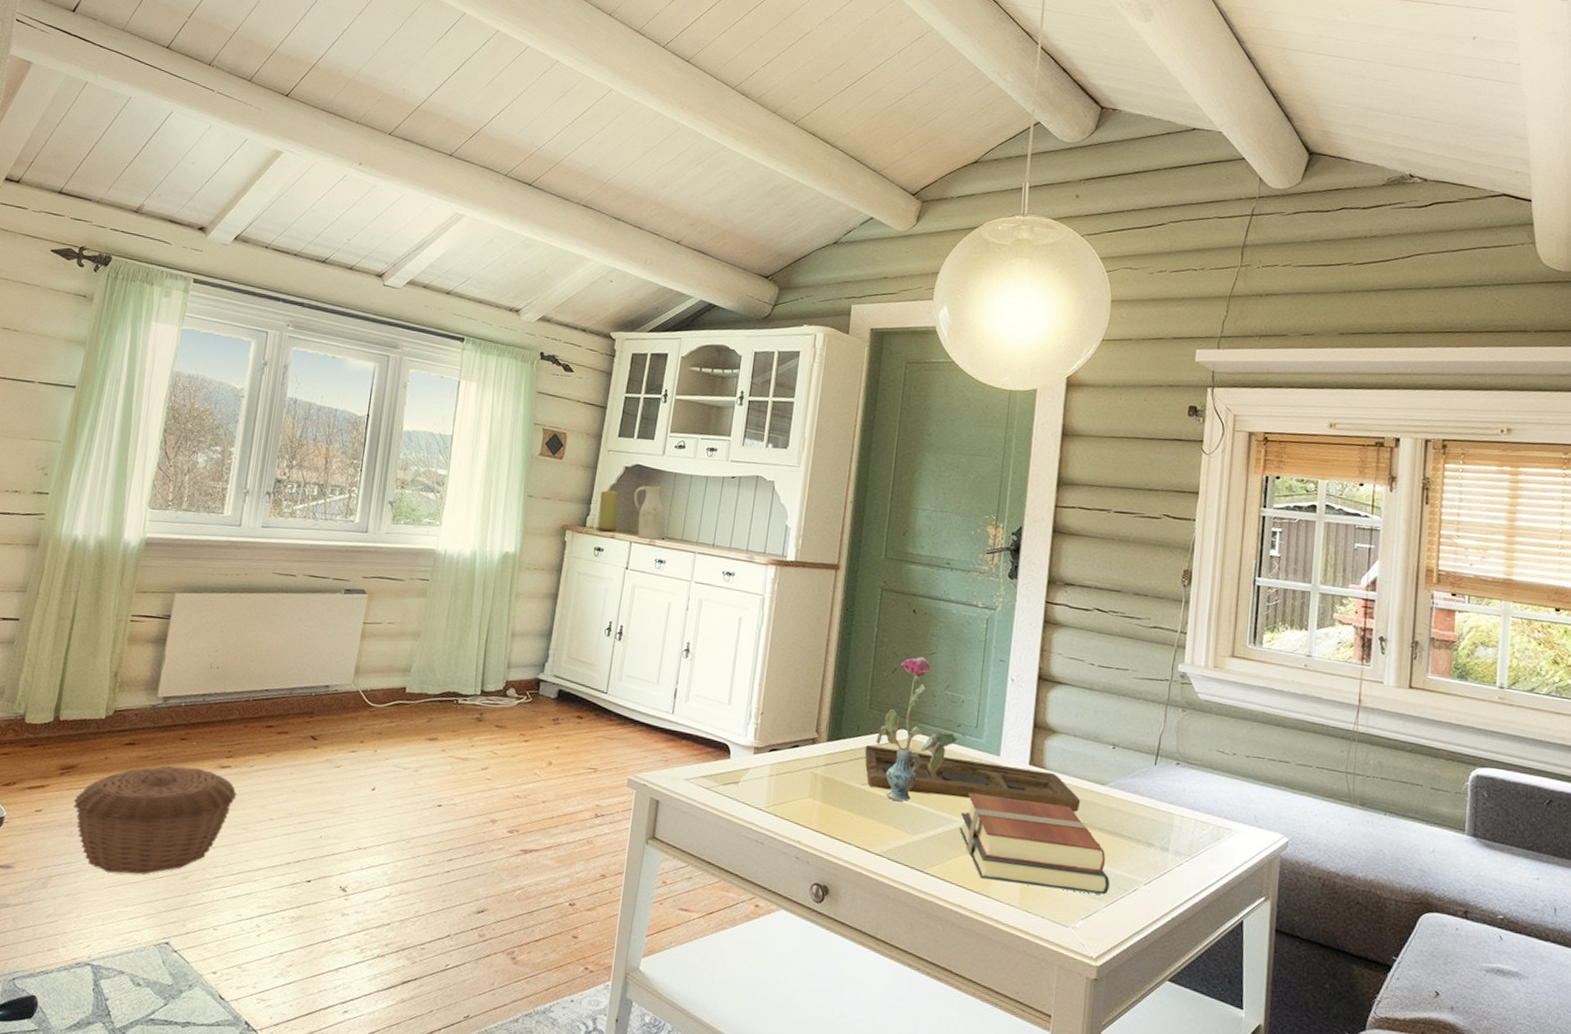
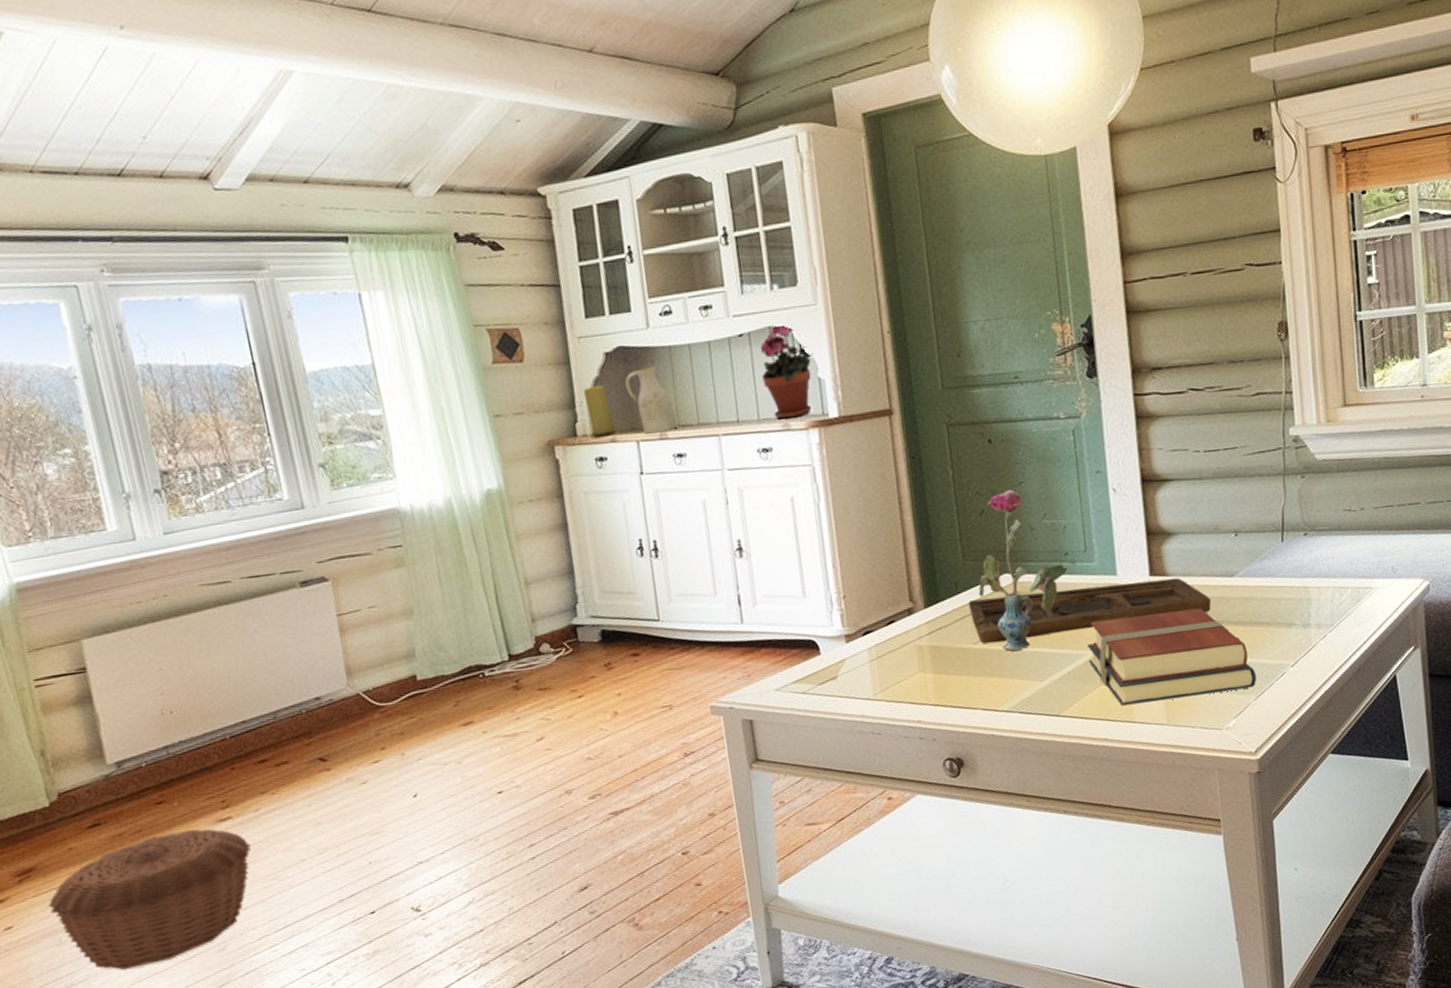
potted plant: none [741,474,786,554] -> present [760,324,813,420]

